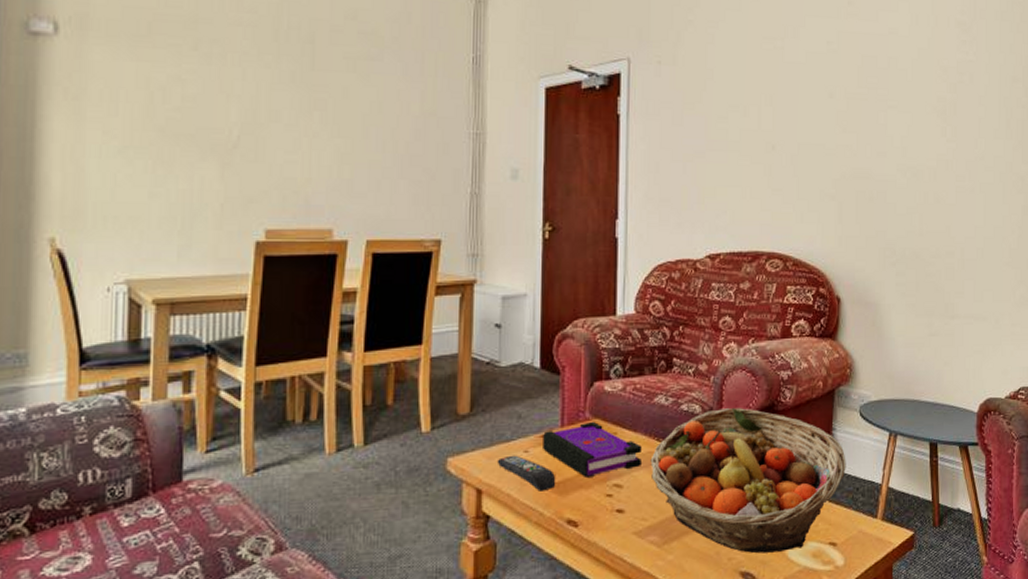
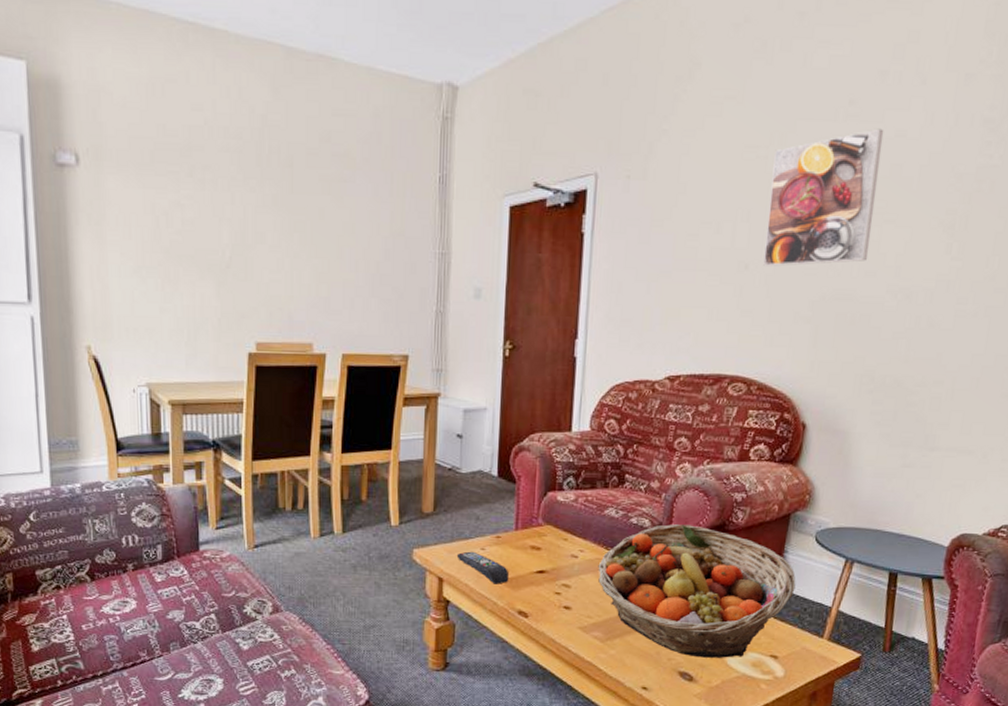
board game: present [543,421,642,477] -> none [498,527,590,576]
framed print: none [788,26,879,147] -> present [763,128,884,266]

